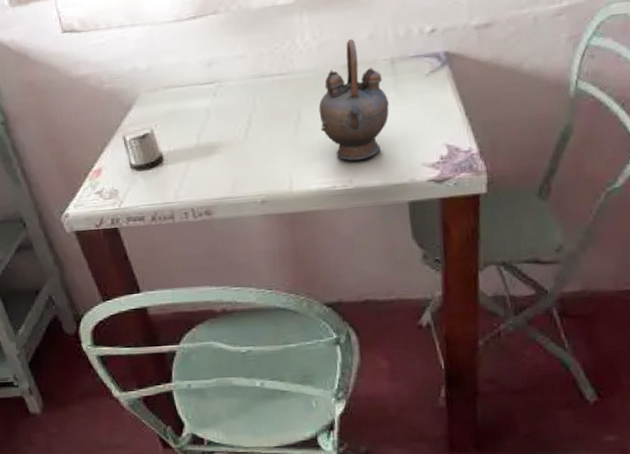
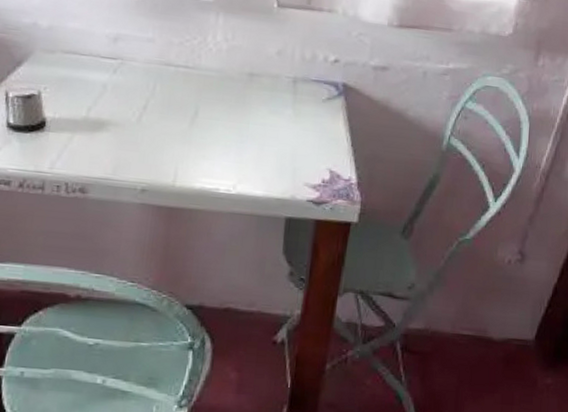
teapot: present [318,38,389,161] -> none [215,49,285,168]

